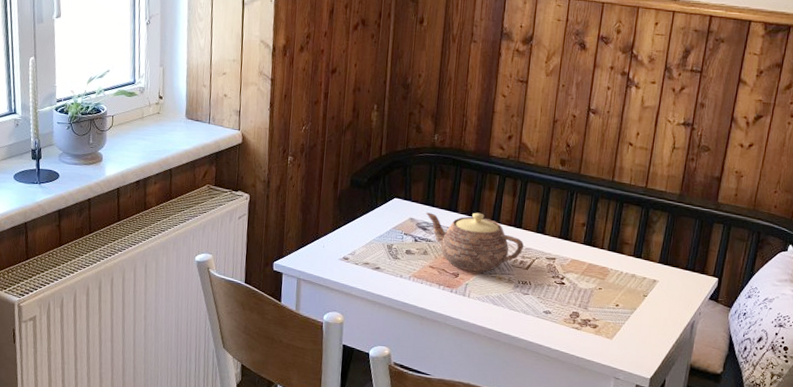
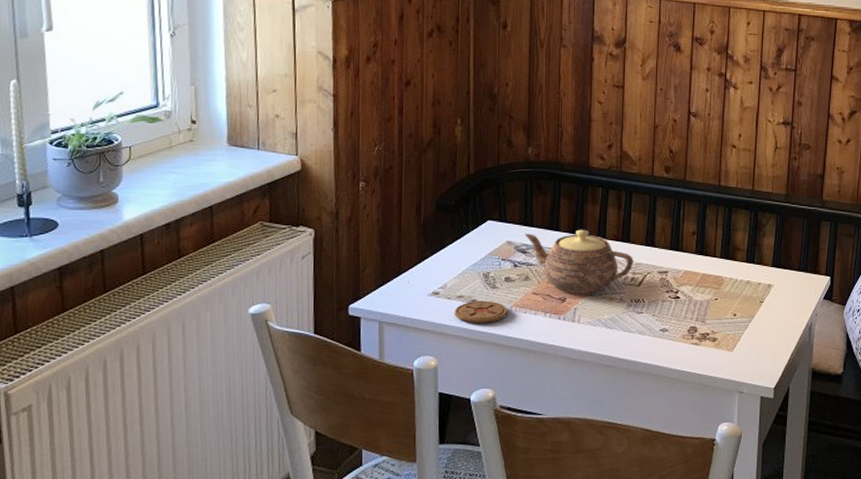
coaster: none [360,268,407,289] -> present [454,300,508,323]

